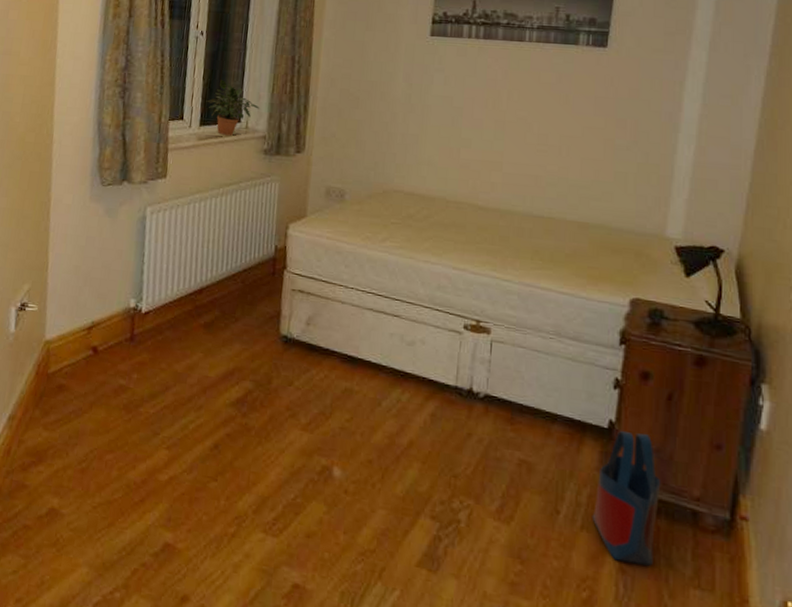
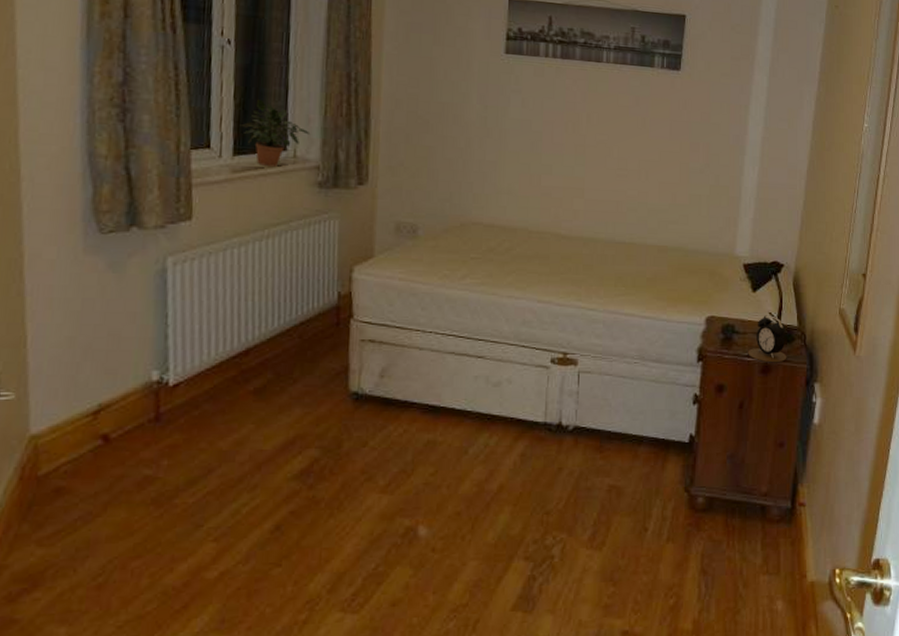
tote bag: present [592,431,661,566] -> none [676,443,735,564]
alarm clock: none [679,303,727,357] -> present [748,315,787,363]

